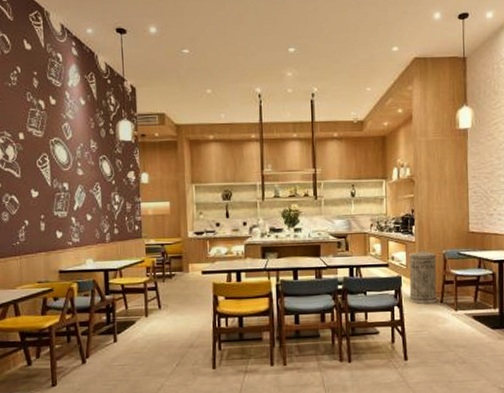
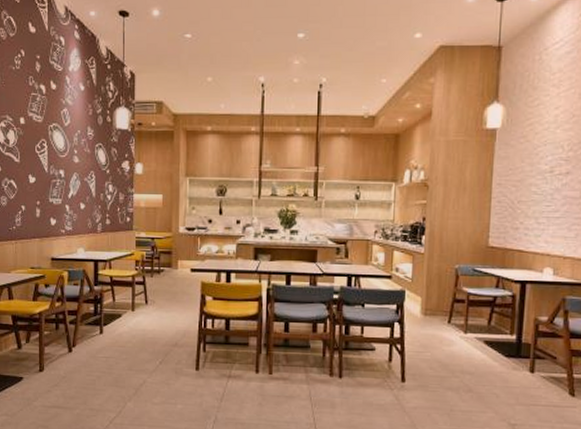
trash can: present [408,249,438,304] -> none [411,261,447,323]

